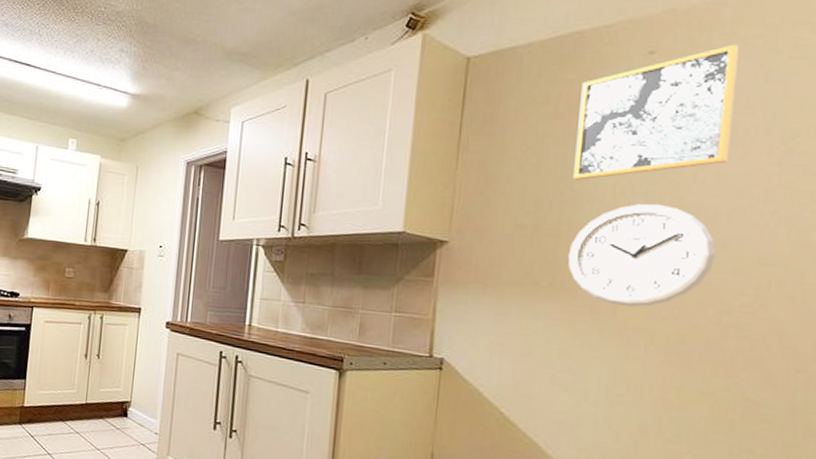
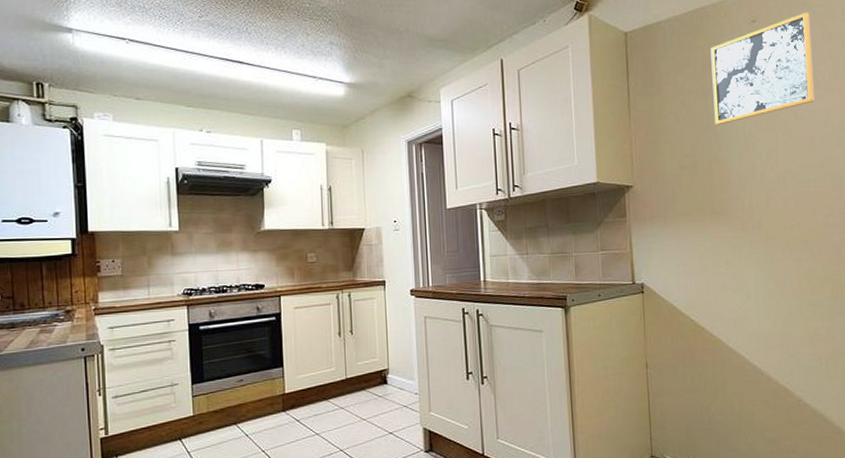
wall clock: present [567,203,717,308] -> none [720,138,818,221]

